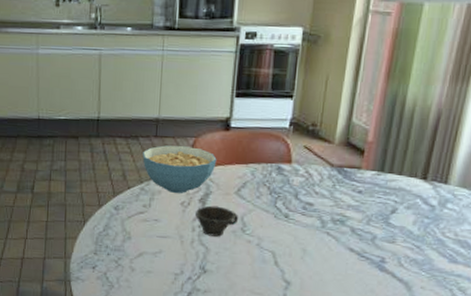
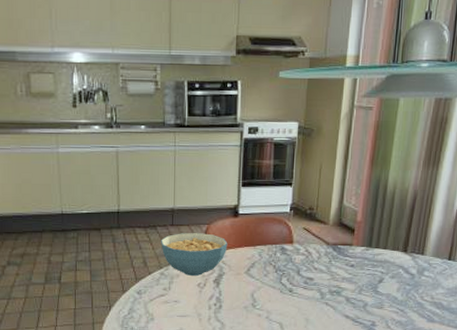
cup: present [195,205,239,237] -> none [211,285,250,313]

